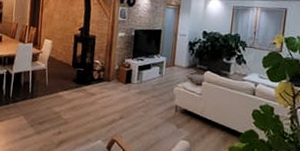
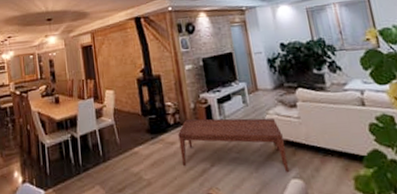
coffee table: none [96,78,184,134] -> present [178,118,289,172]

